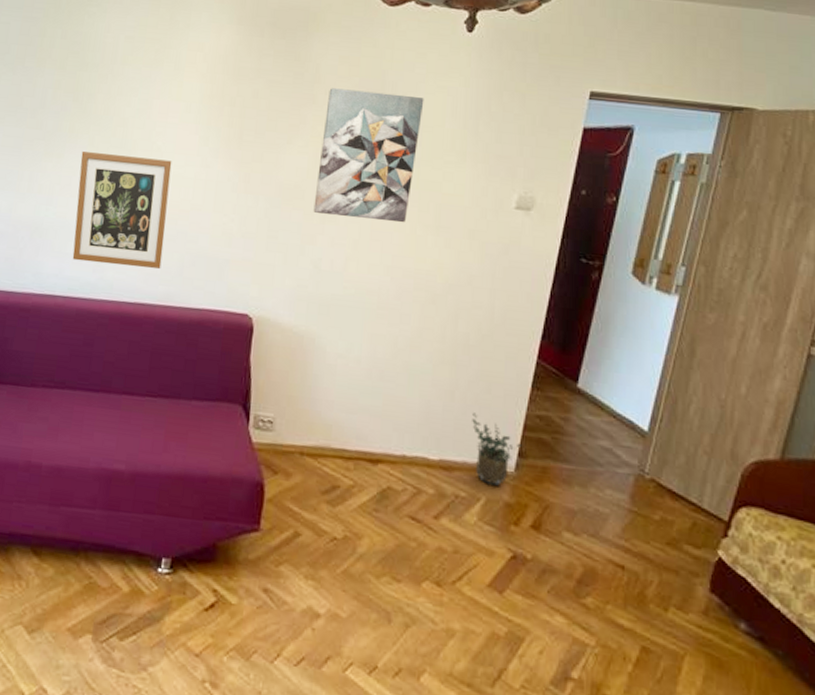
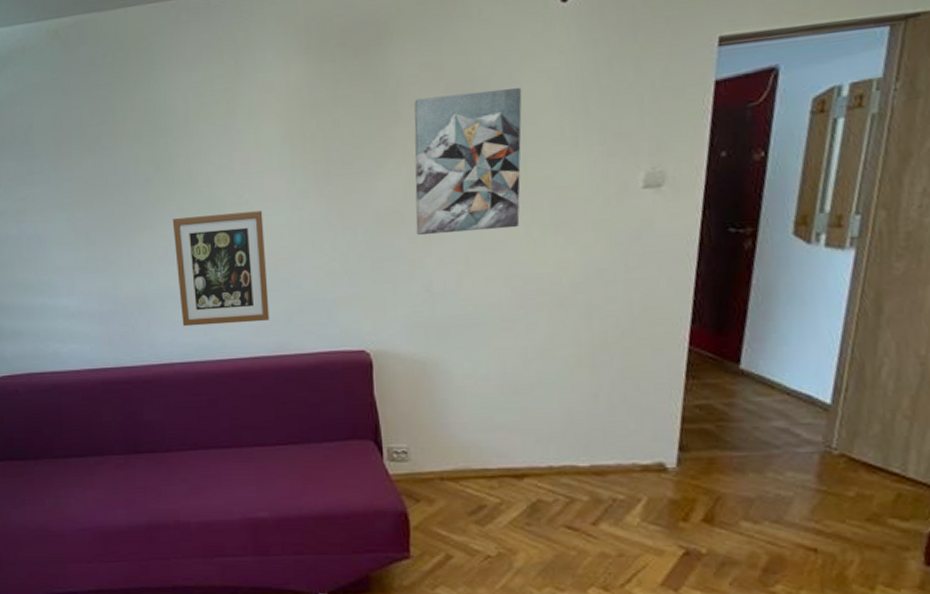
potted plant: present [472,412,523,486] -> none [621,412,683,484]

